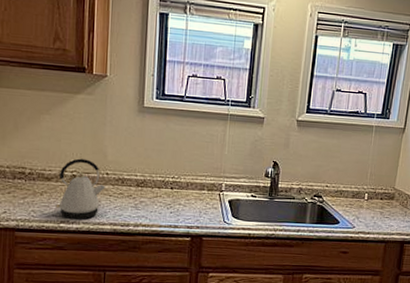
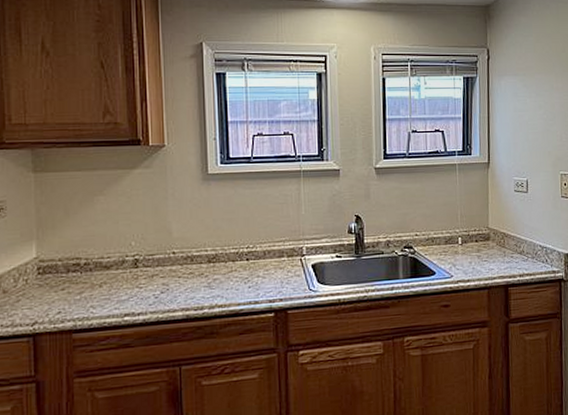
kettle: present [56,158,106,220] -> none [118,239,174,310]

